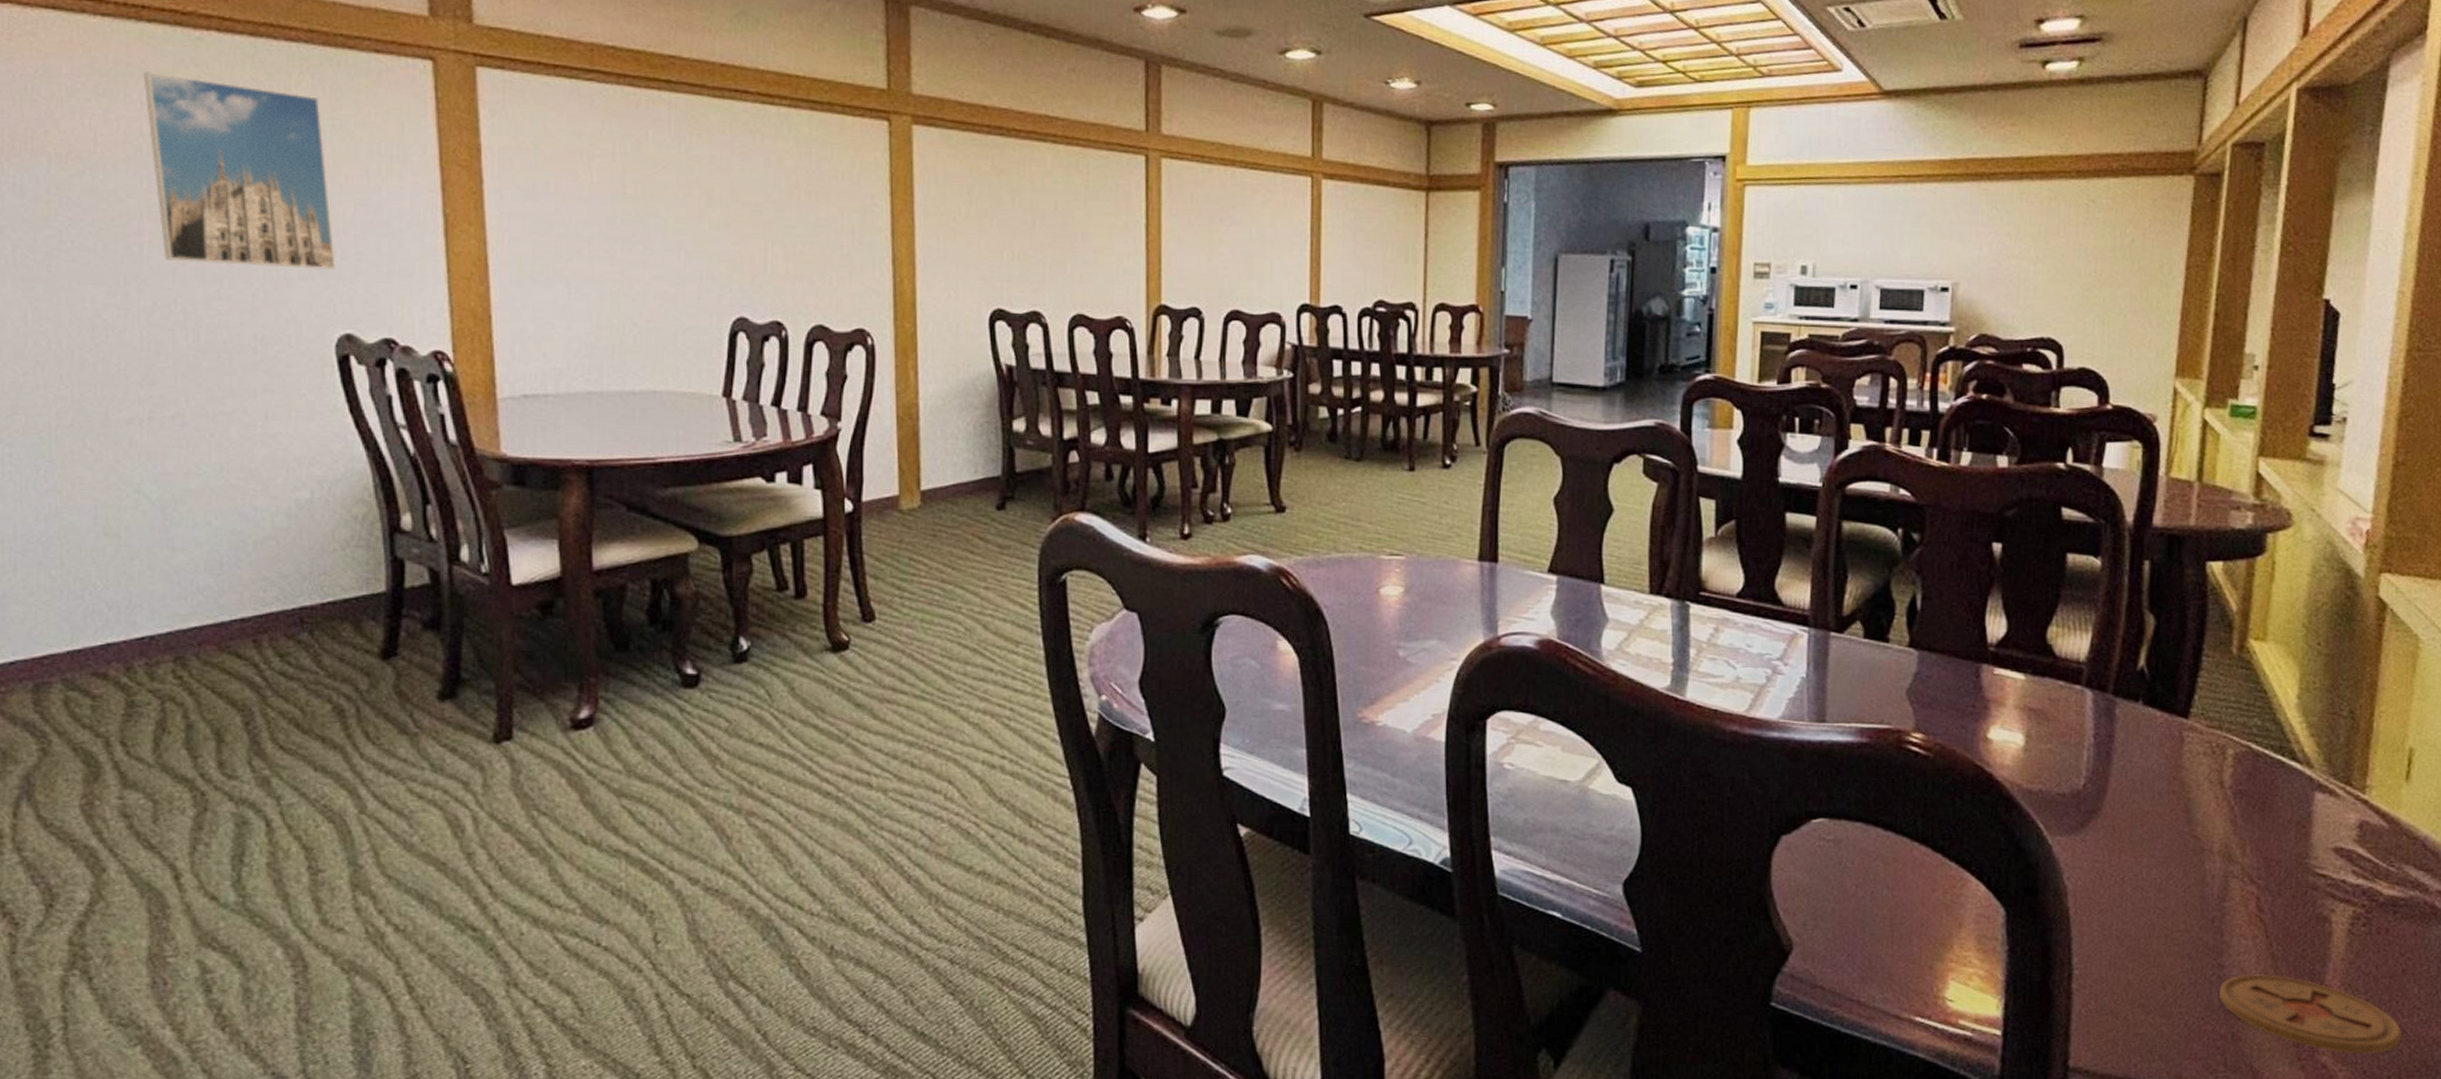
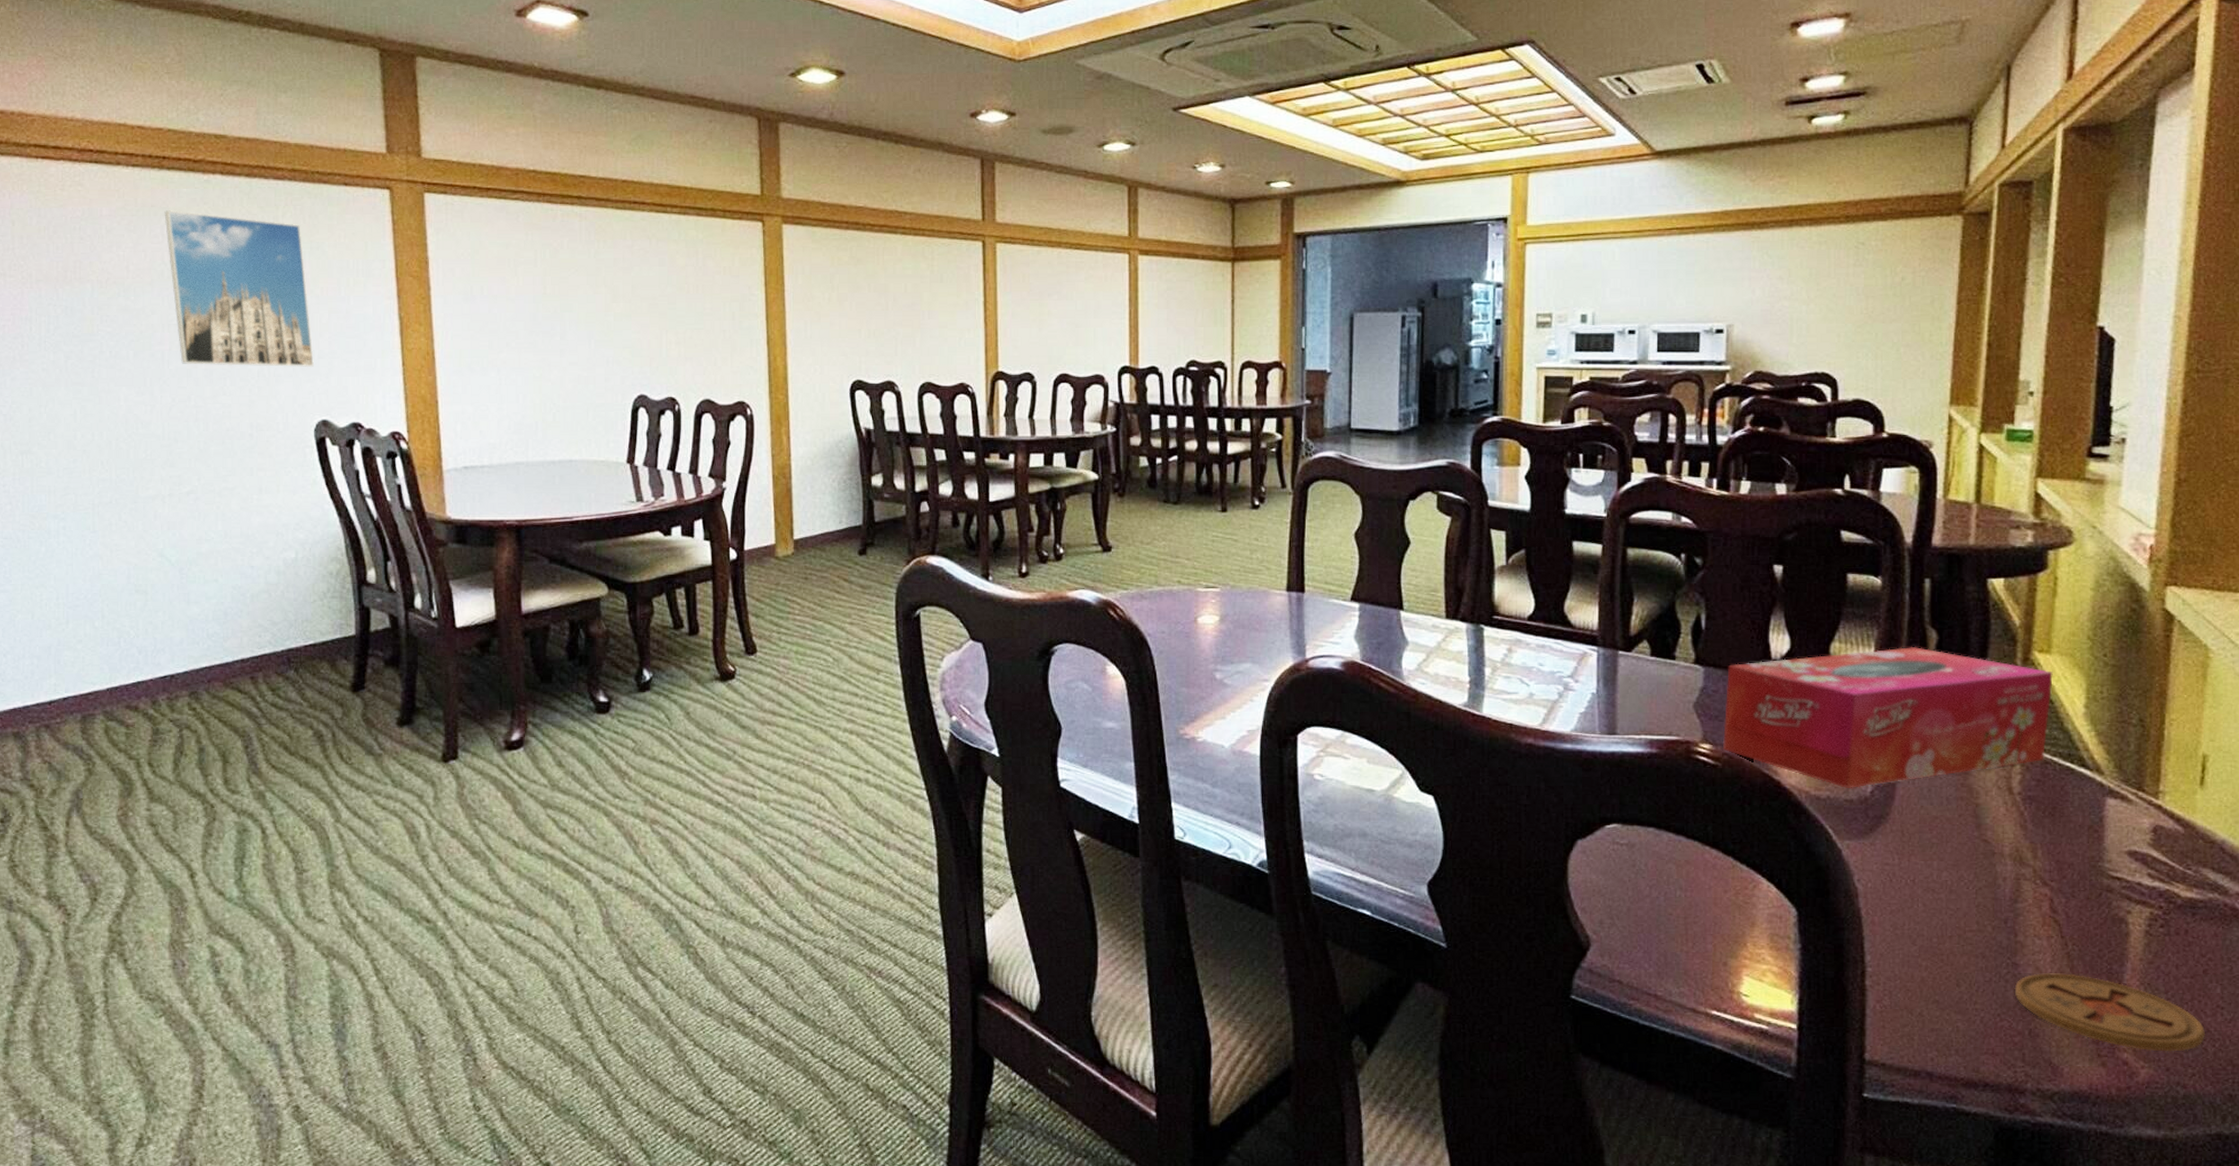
tissue box: none [1935,632,2268,782] -> present [1723,647,2053,789]

